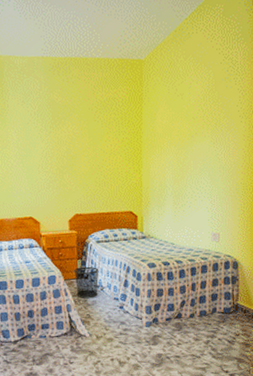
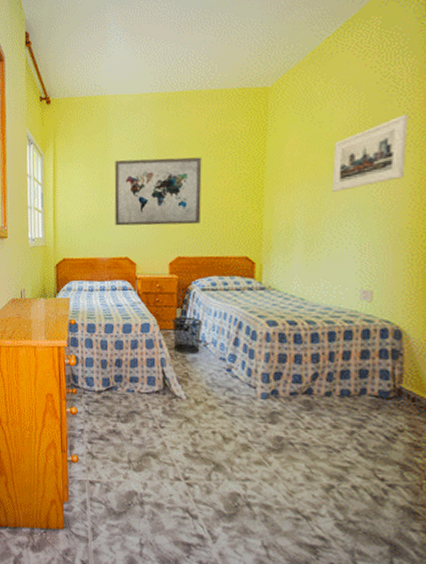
wall art: none [13,121,93,188] -> present [114,157,202,226]
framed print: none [191,91,242,154] -> present [331,114,409,192]

